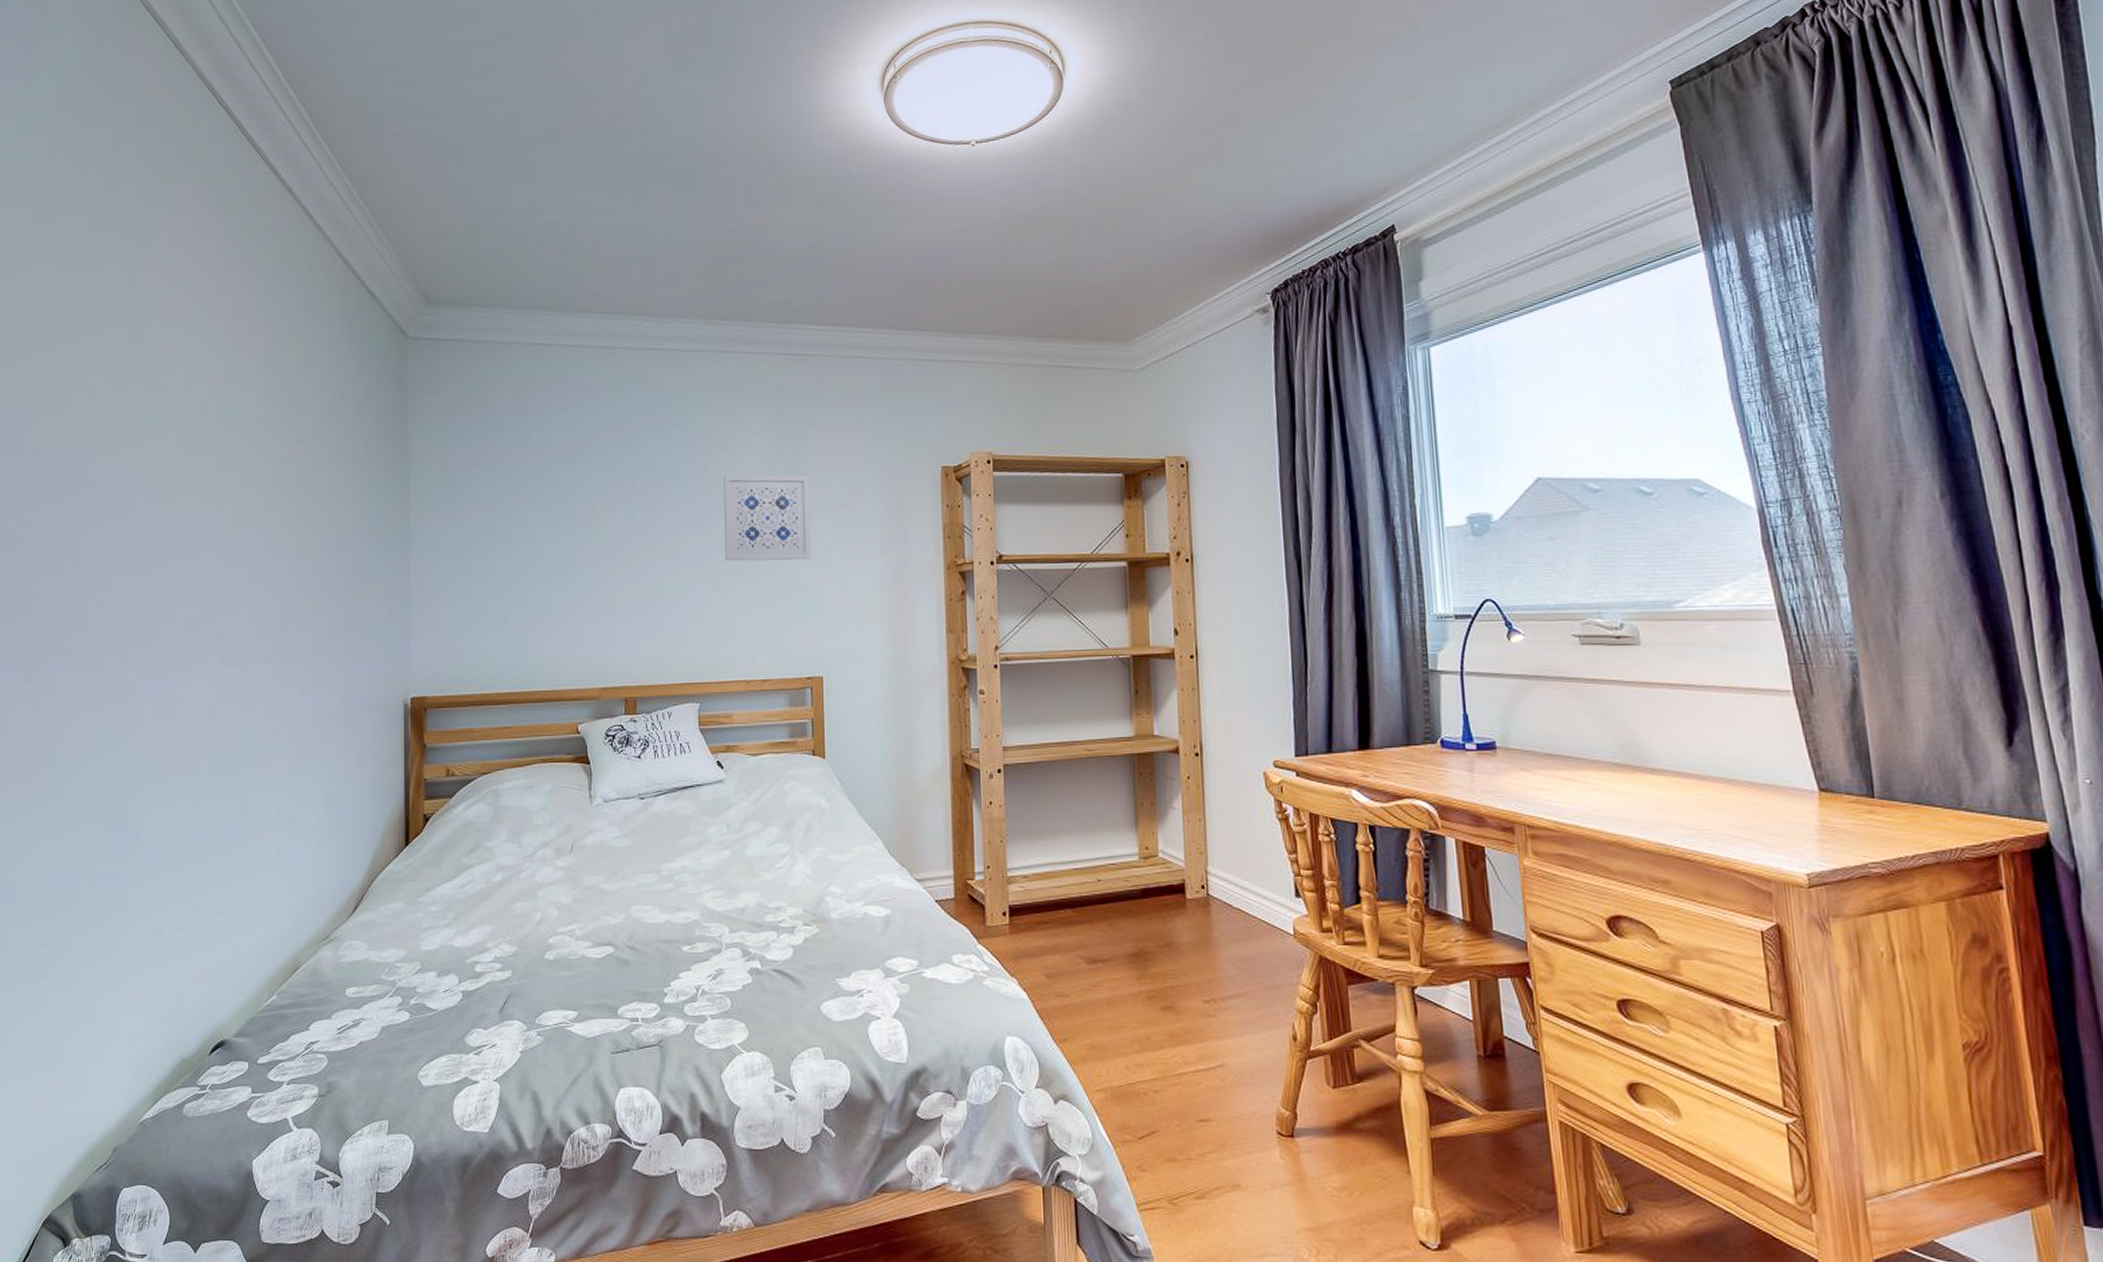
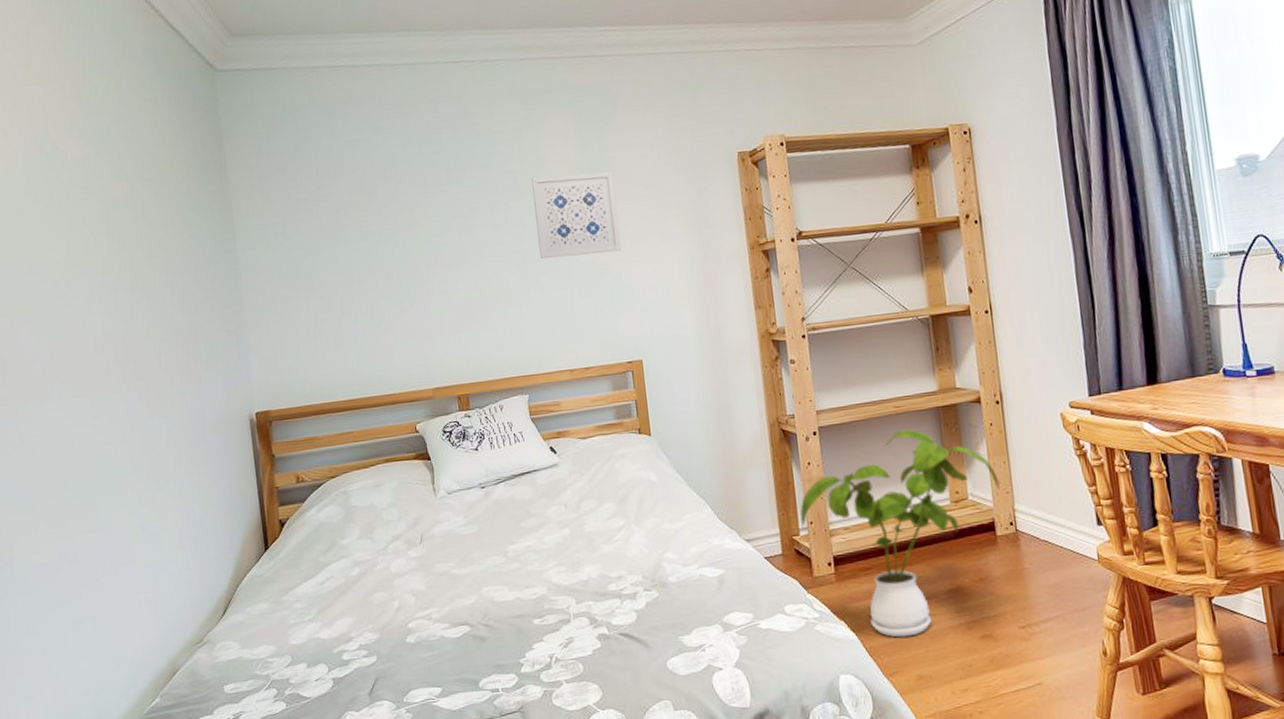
house plant: none [977,775,1193,1001] -> present [800,429,1000,638]

